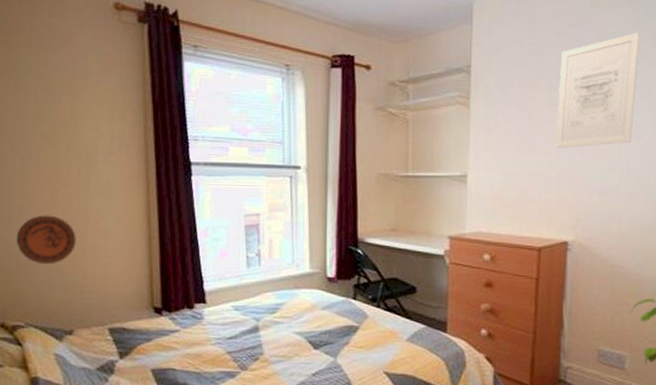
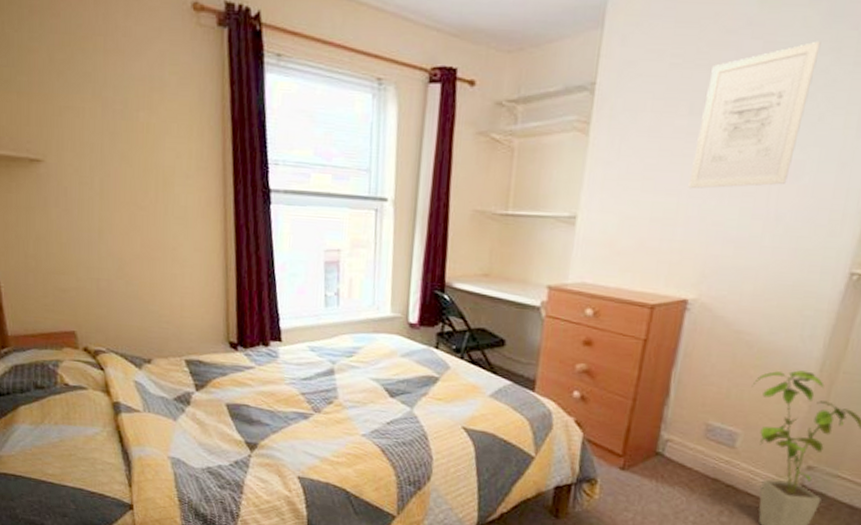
decorative plate: present [17,215,76,265] -> none [97,239,154,292]

